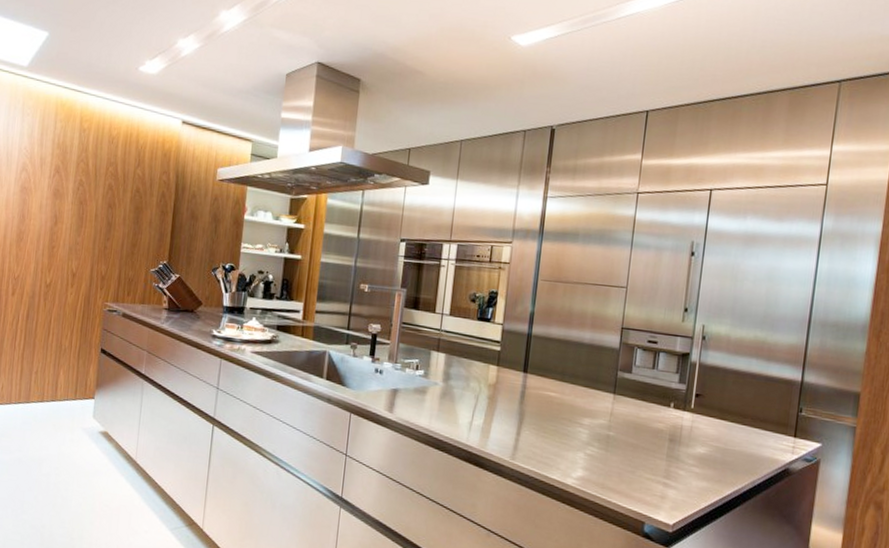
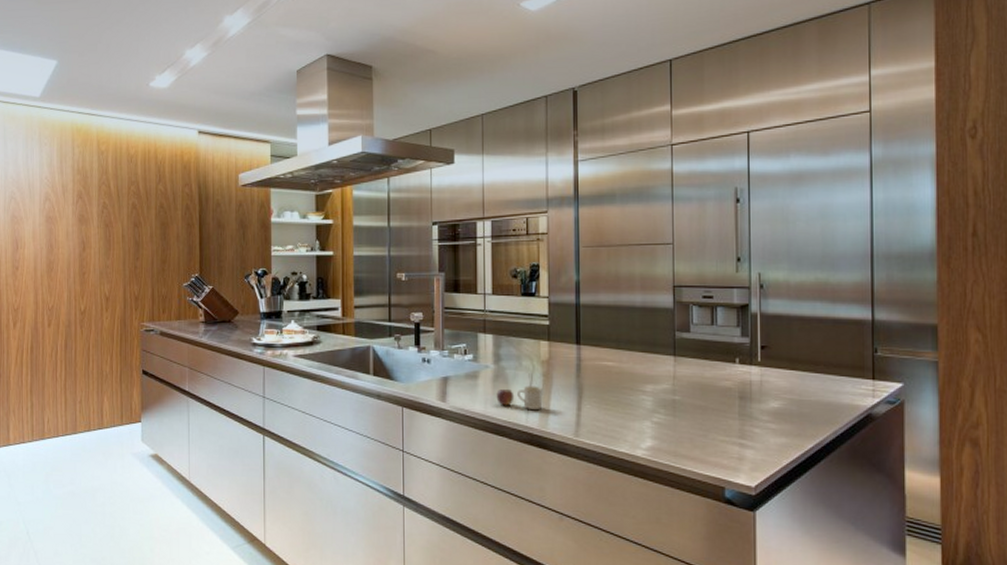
mug: none [441,406,487,430] -> present [496,386,543,409]

